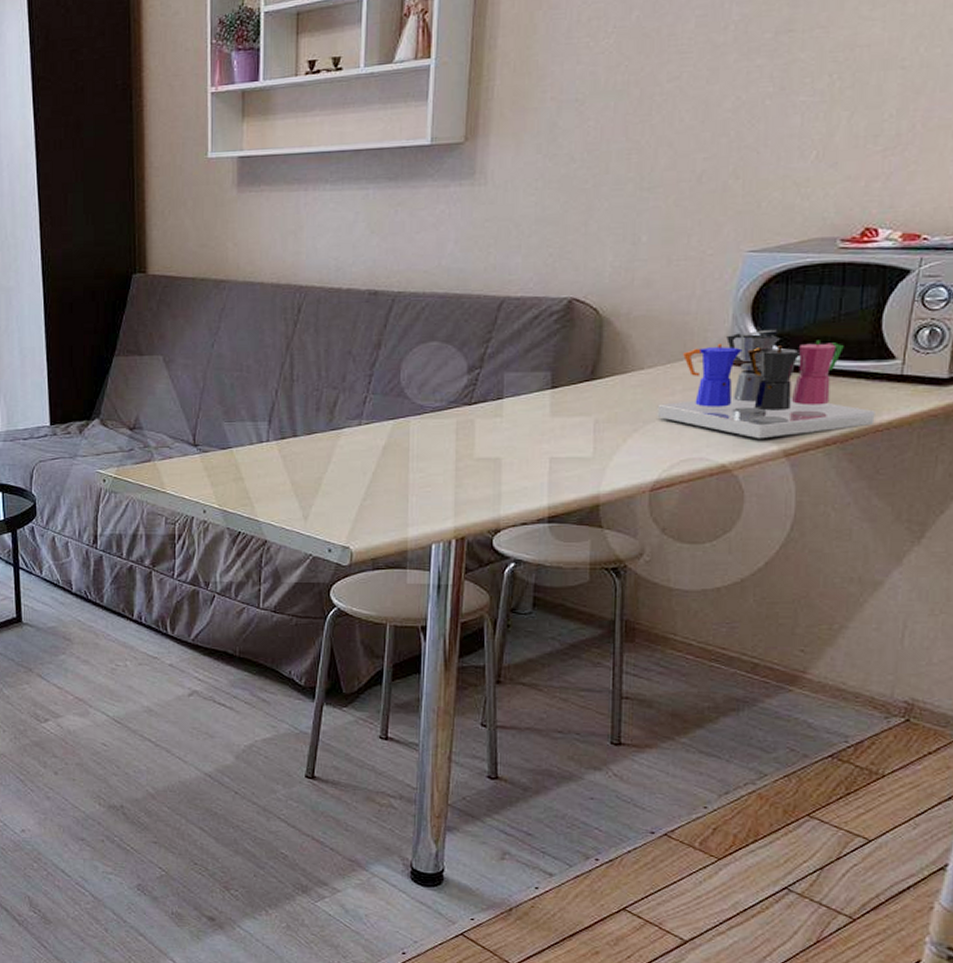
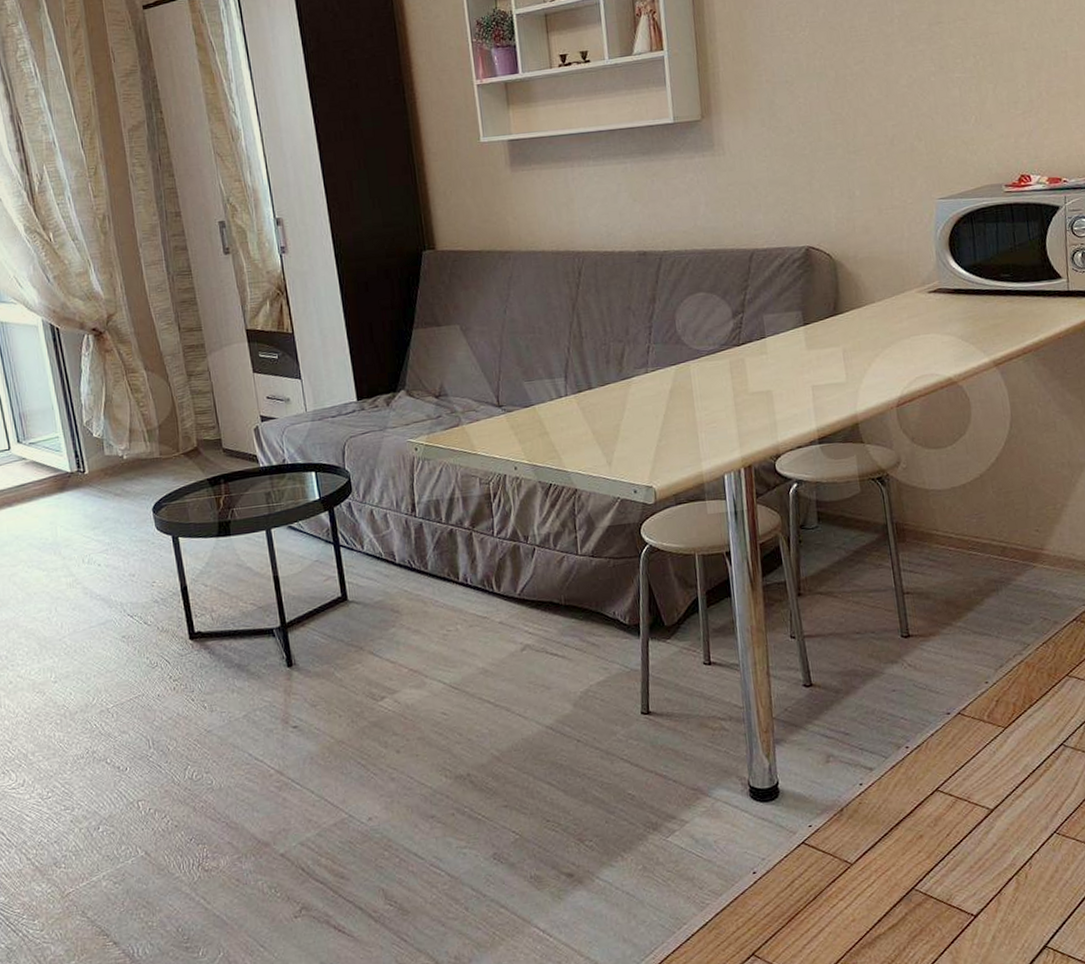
coffee maker: present [657,326,875,439] -> none [890,260,1056,354]

